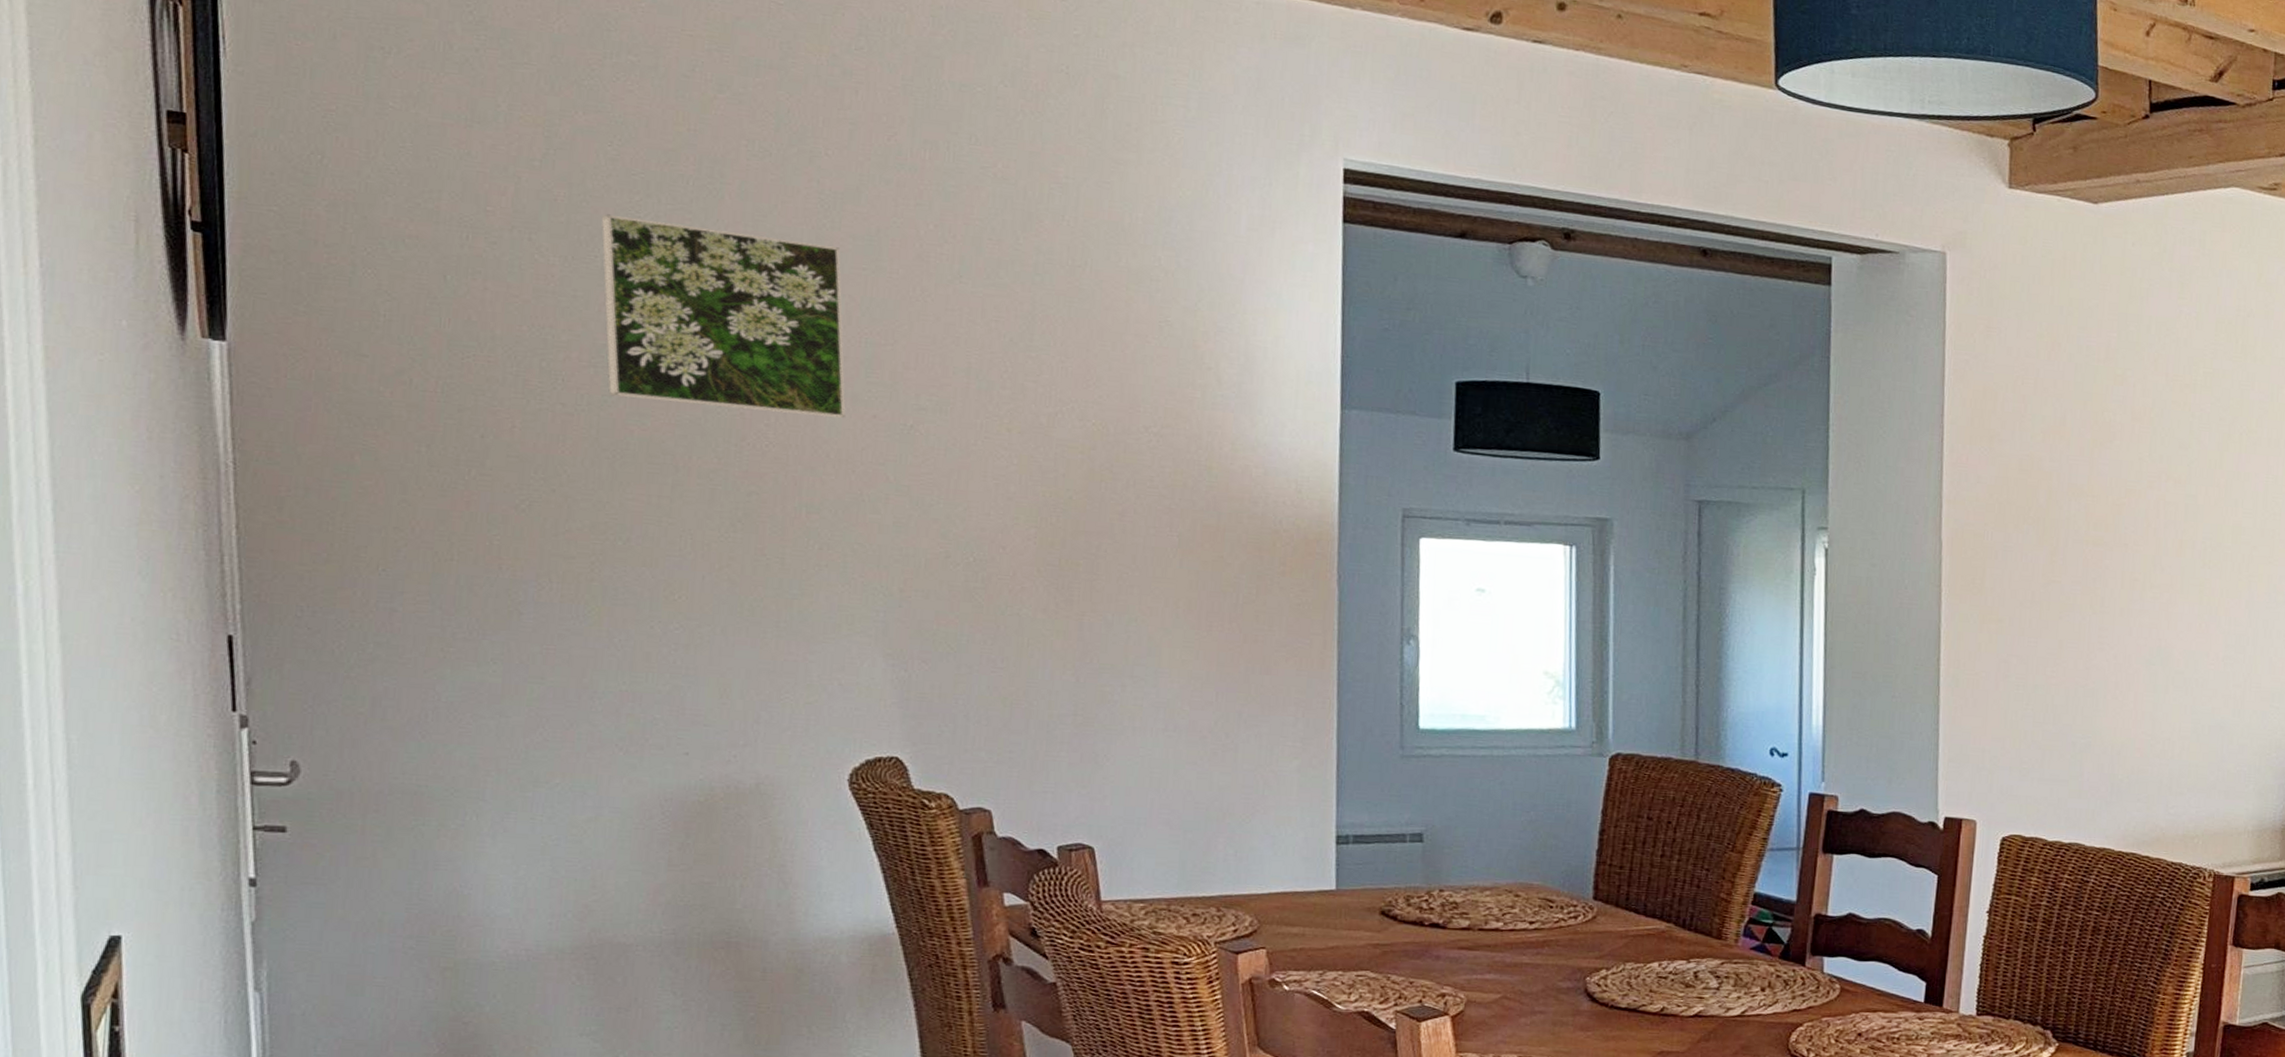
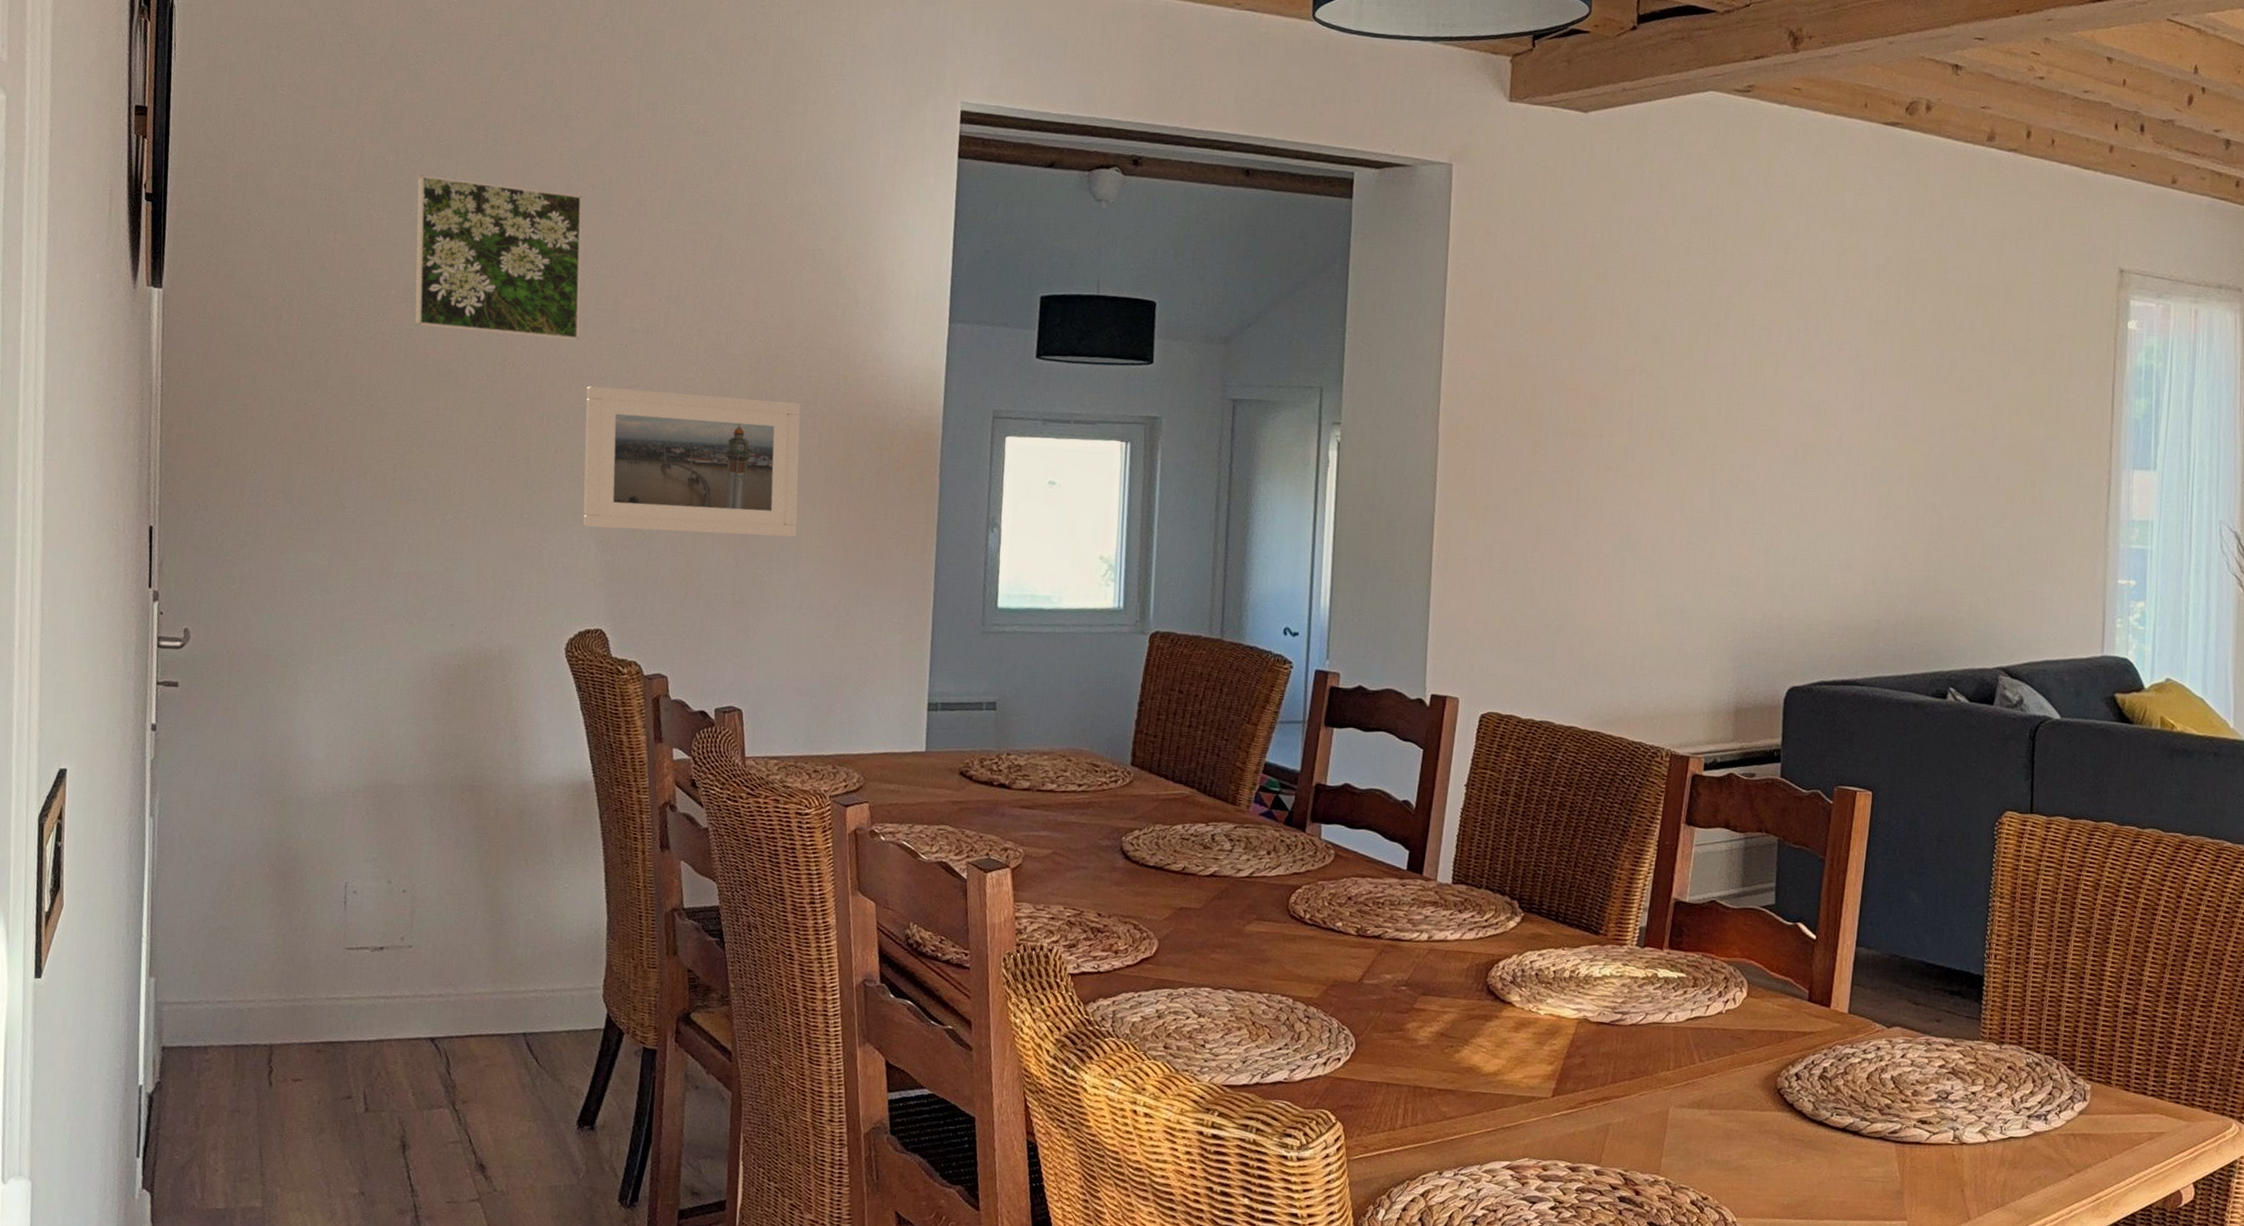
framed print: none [859,472,1156,650] -> present [583,386,801,537]

